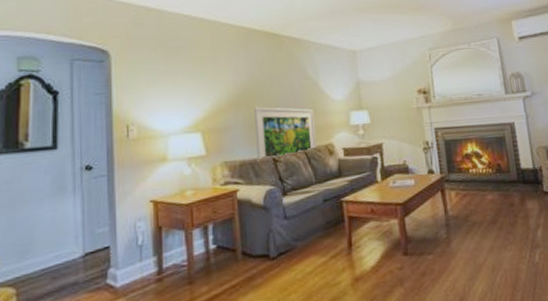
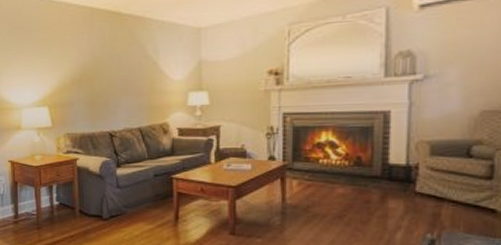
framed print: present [254,107,316,162] -> none [95,85,151,135]

